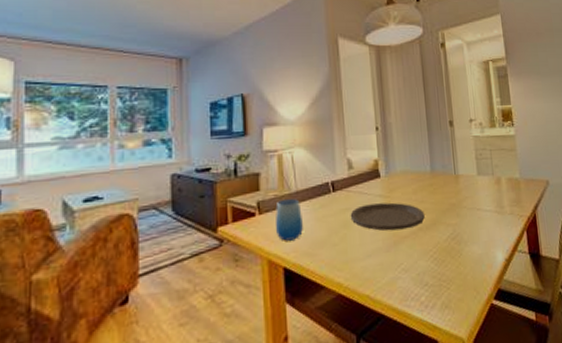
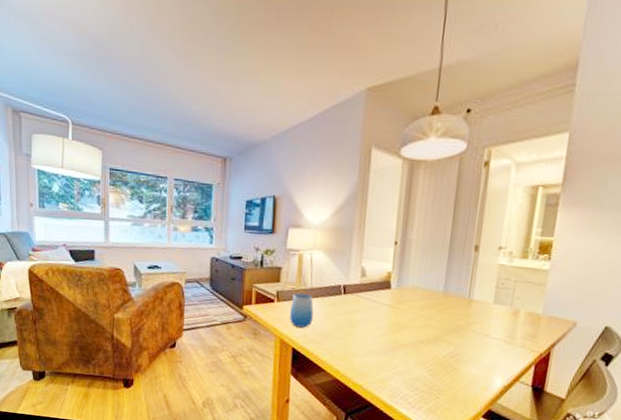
plate: present [350,202,425,231] -> none [356,310,428,339]

